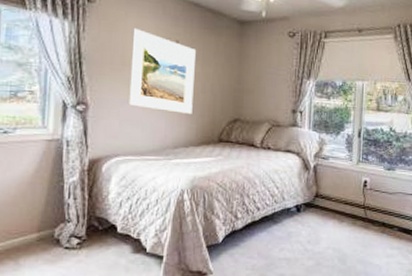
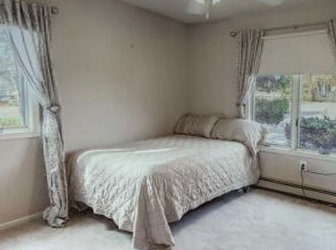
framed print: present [127,27,196,114] -> none [93,35,149,111]

